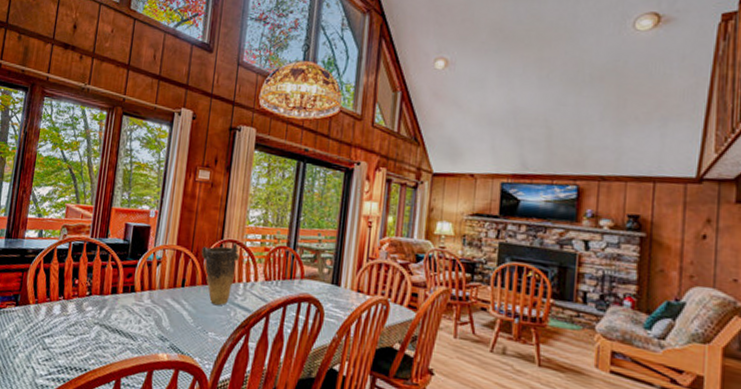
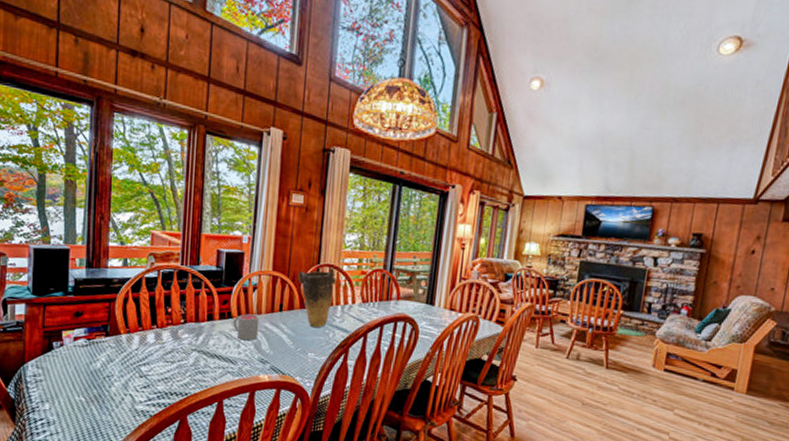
mug: none [136,288,162,317] -> present [233,313,260,341]

